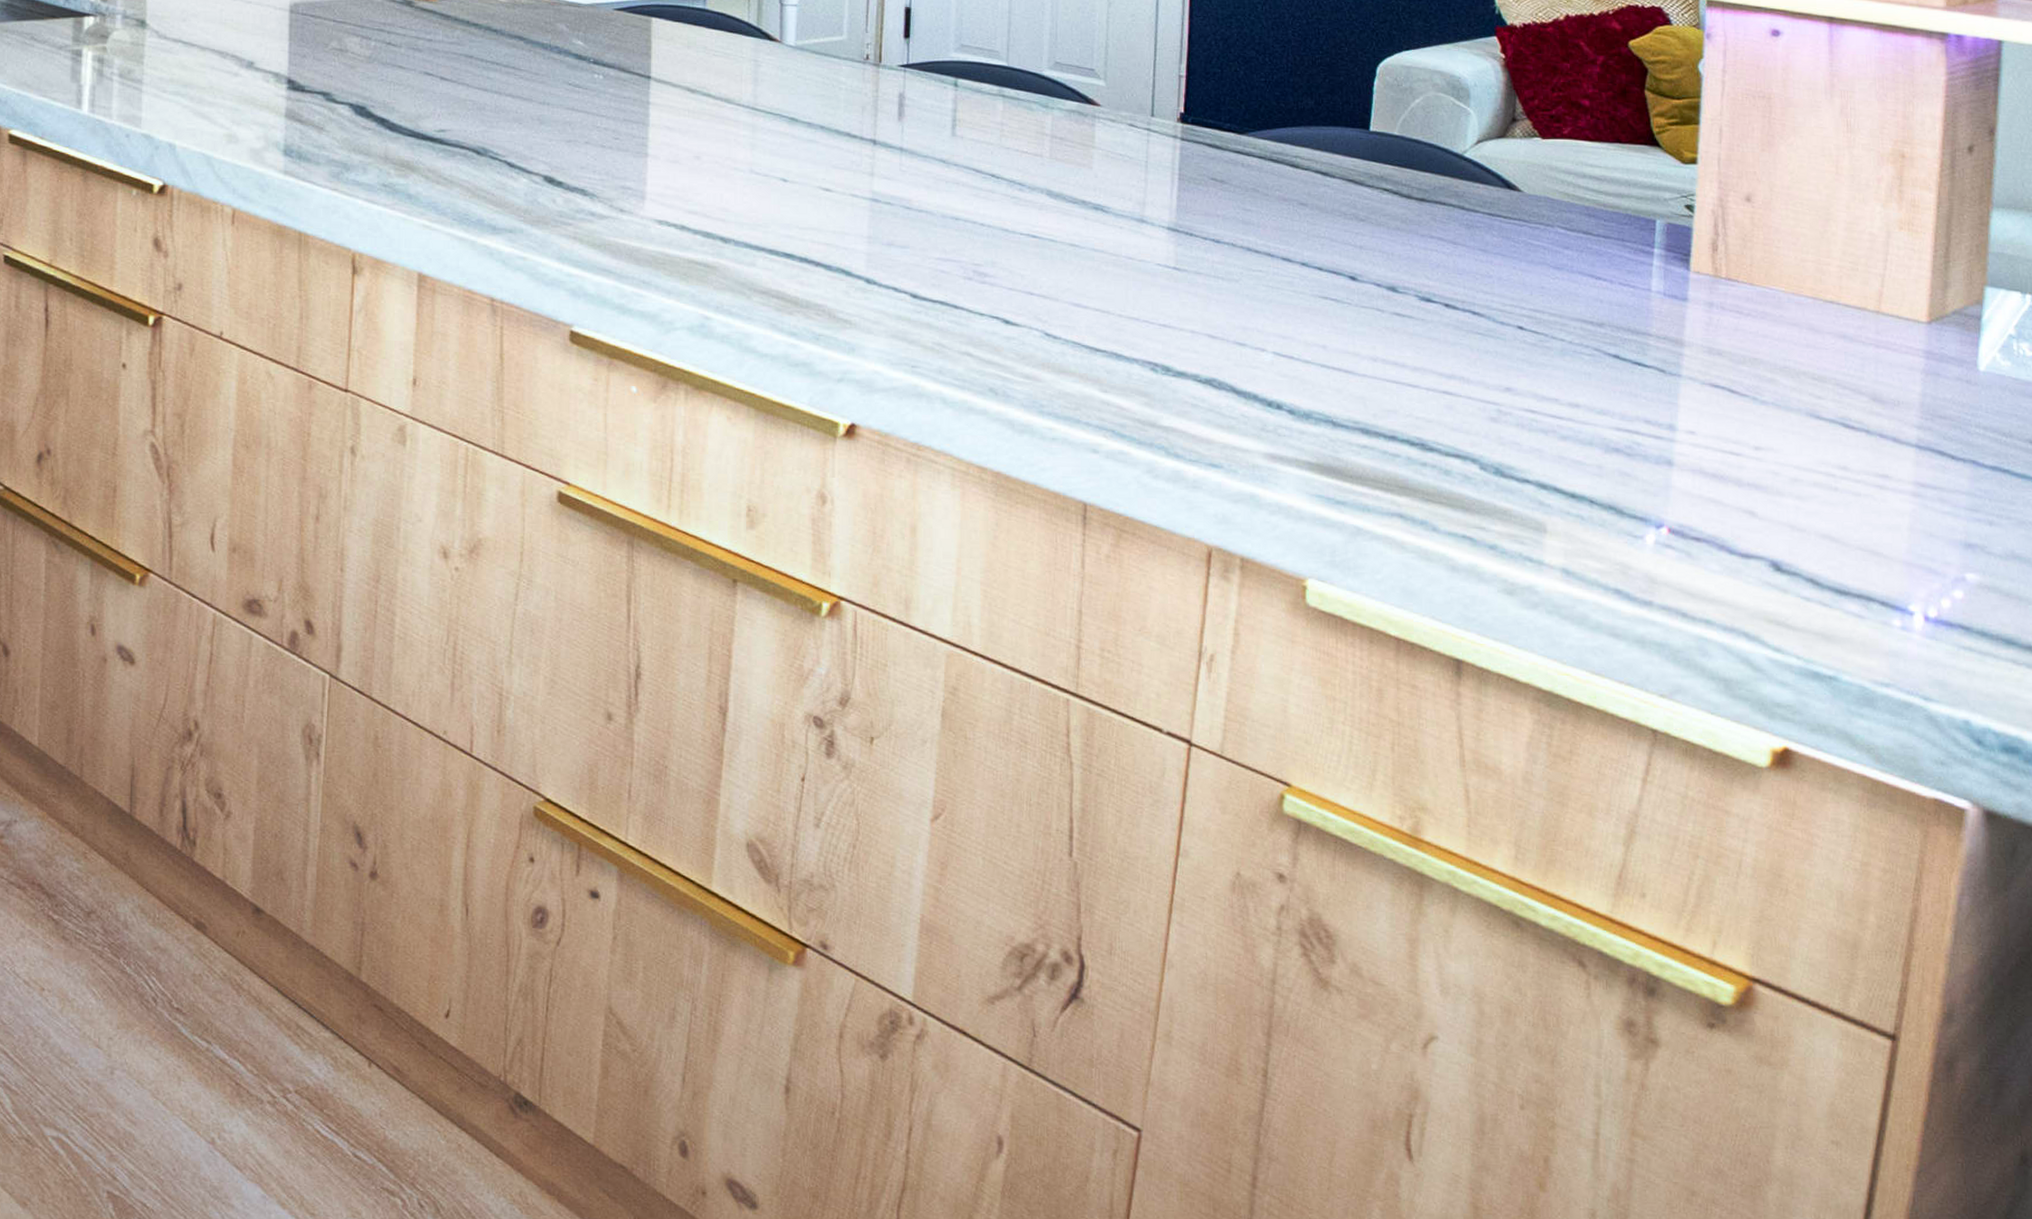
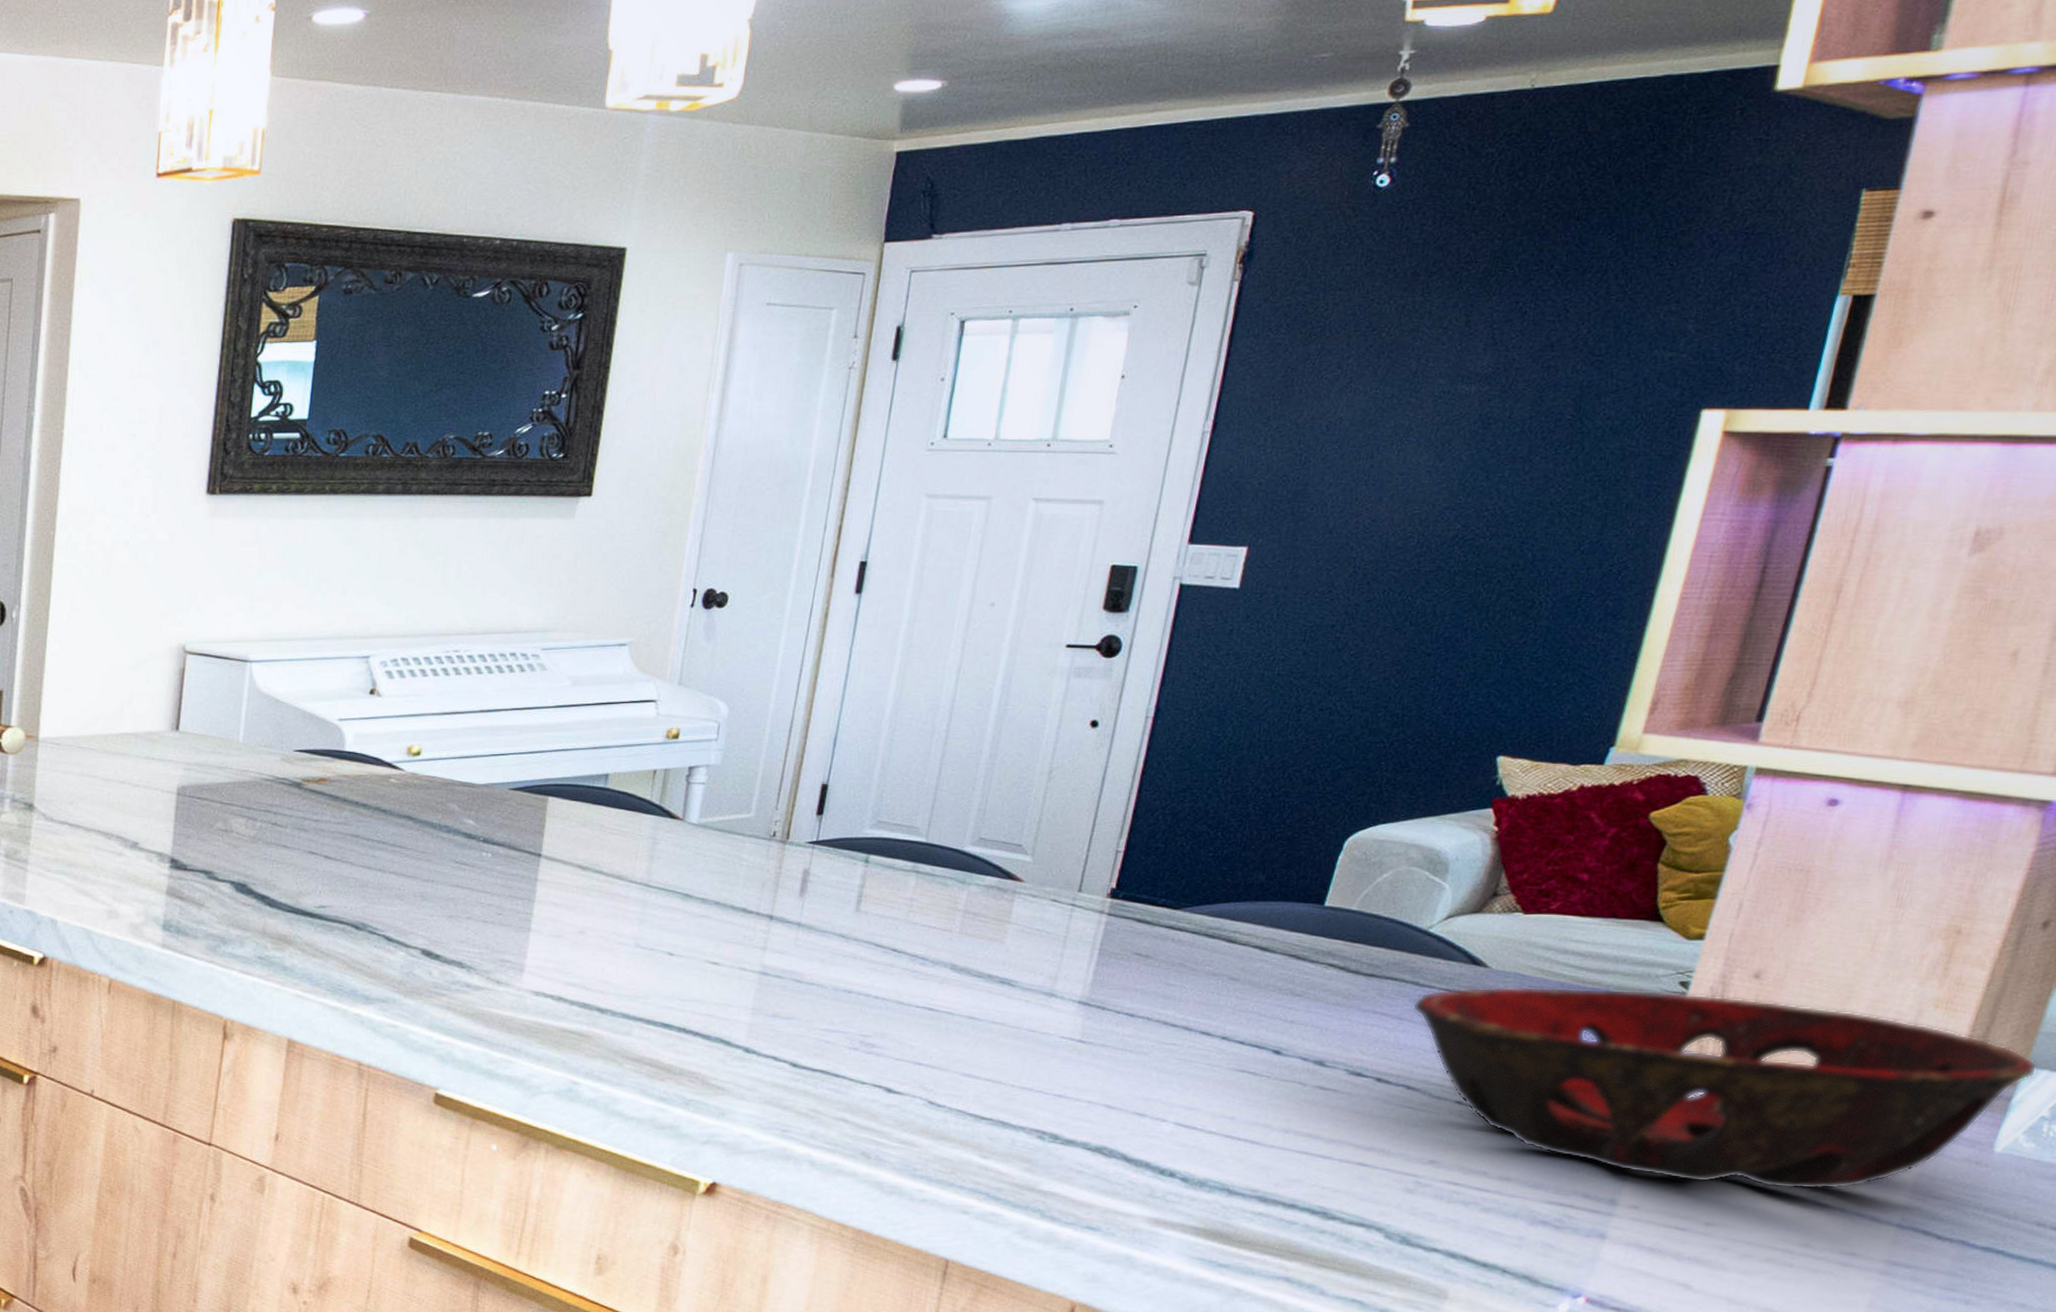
decorative bowl: none [1463,210,1996,412] -> present [1413,986,2038,1191]

